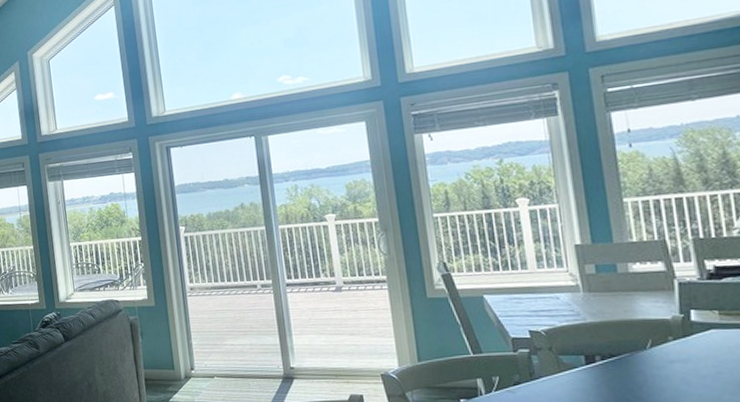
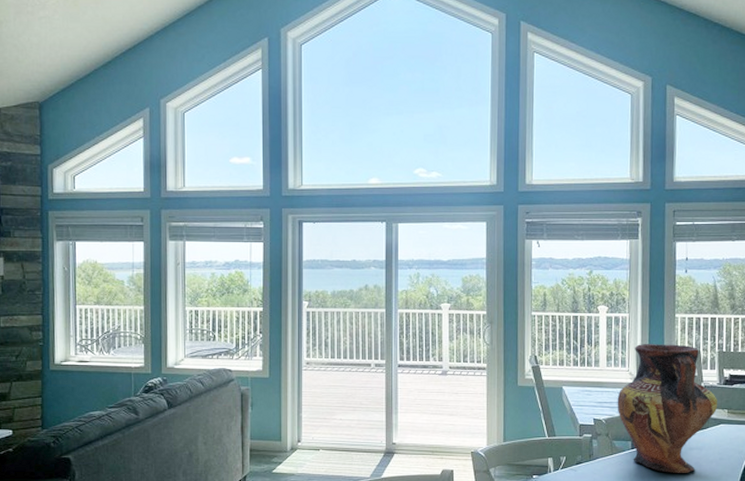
vase: none [557,234,703,393] -> present [617,343,718,473]

